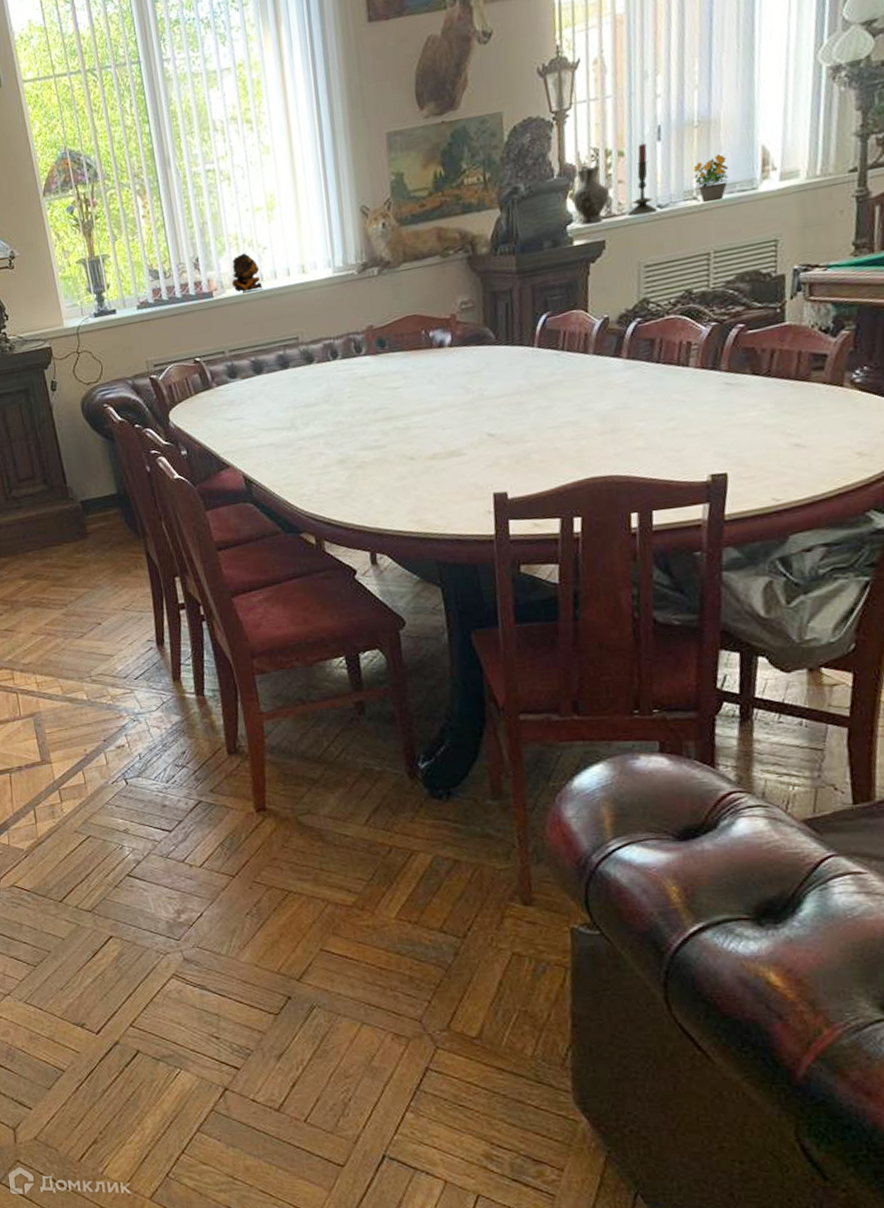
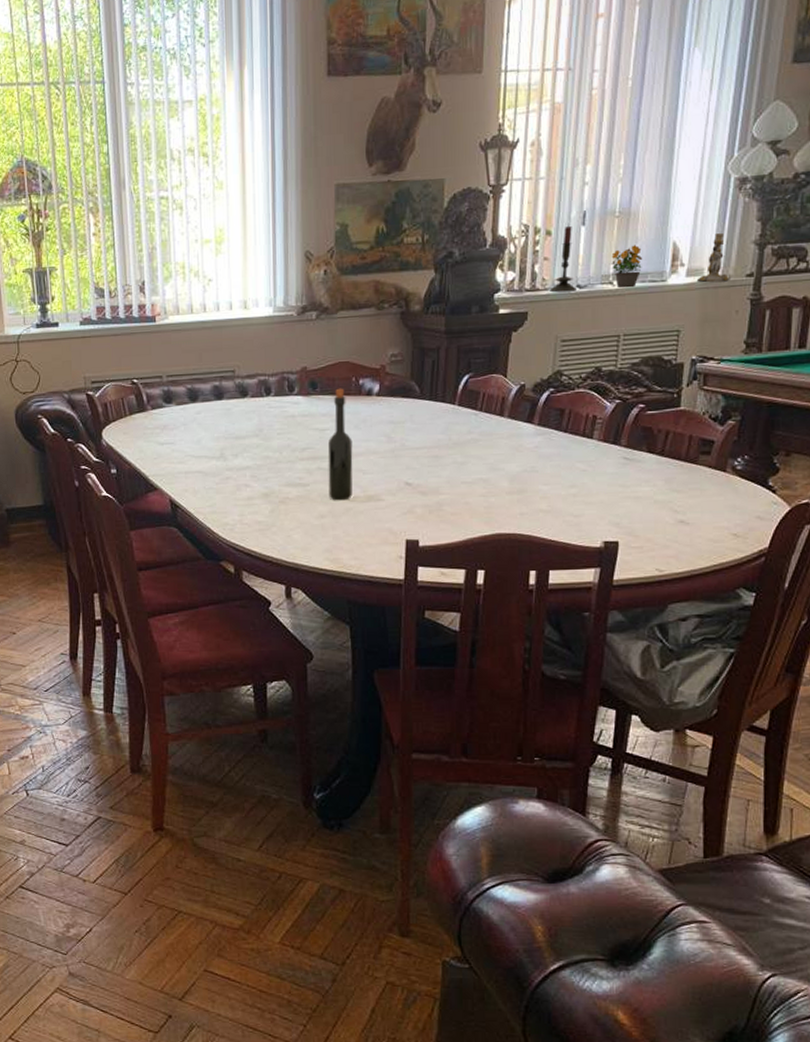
decorative figurine: present [231,253,263,293] -> none [174,282,205,321]
wine bottle: none [401,343,433,460] -> present [327,388,353,501]
decorative vase: present [572,164,610,226] -> none [501,238,535,296]
candlestick: none [792,129,832,186] -> present [696,233,732,283]

